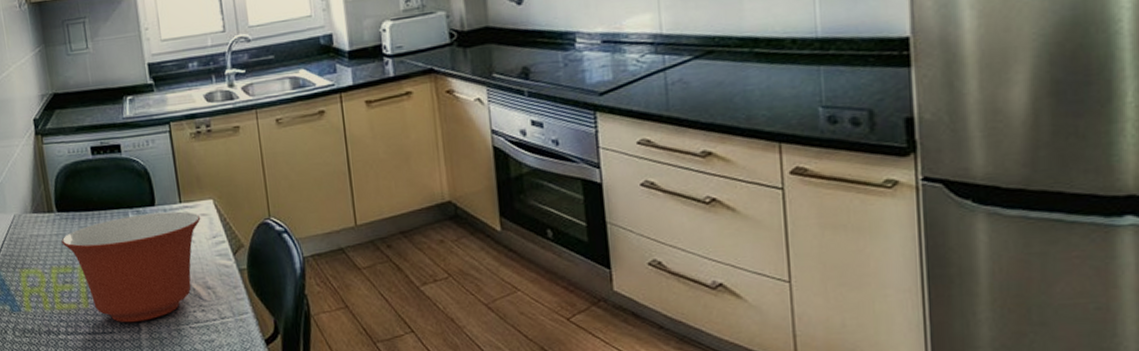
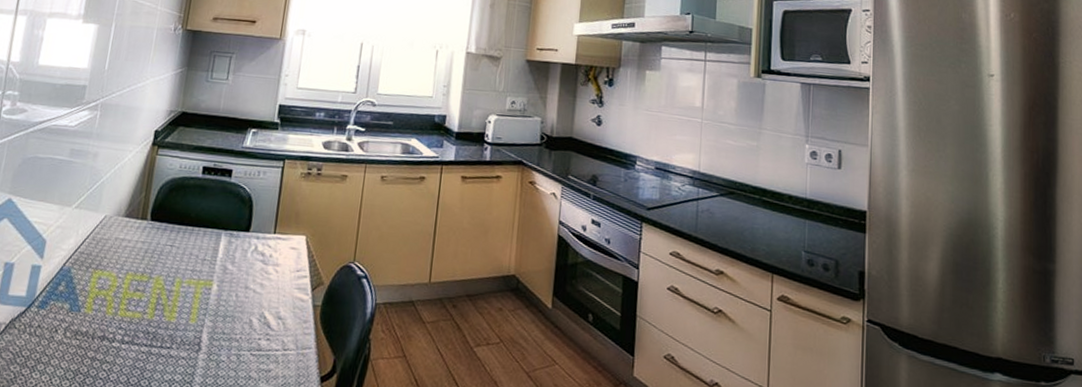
mixing bowl: present [61,211,201,323] -> none [145,237,290,341]

